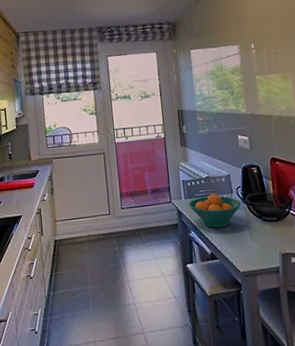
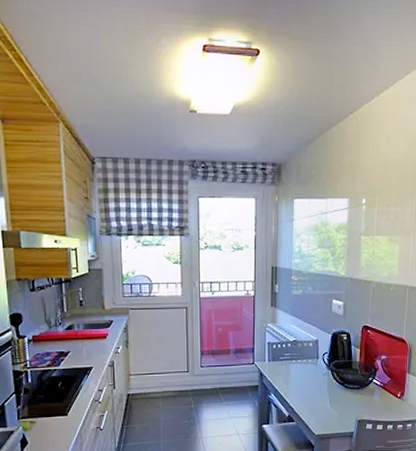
fruit bowl: present [188,194,241,228] -> none [271,358,325,392]

